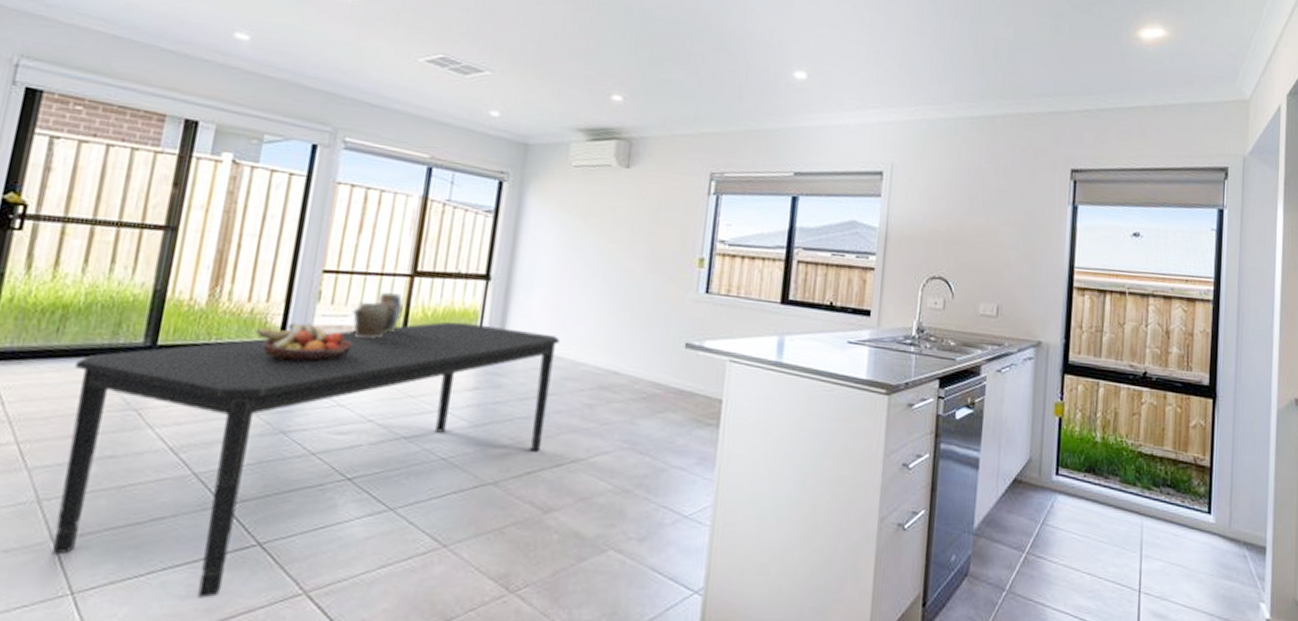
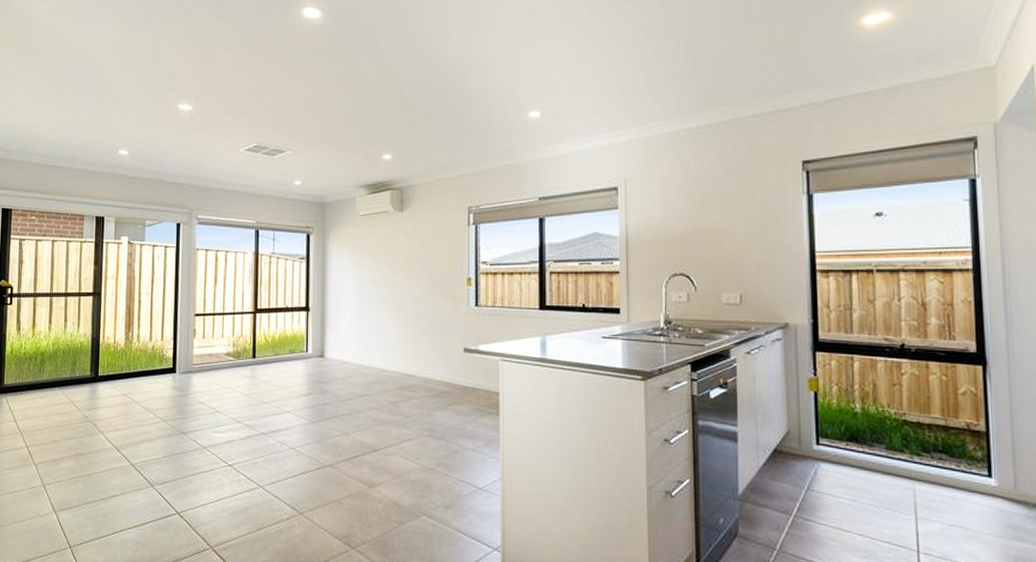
dining table: present [51,321,560,598] -> none [52,344,365,551]
fruit bowl: present [255,322,354,363] -> none [157,354,221,383]
jar set: present [352,292,404,339] -> none [217,326,252,362]

